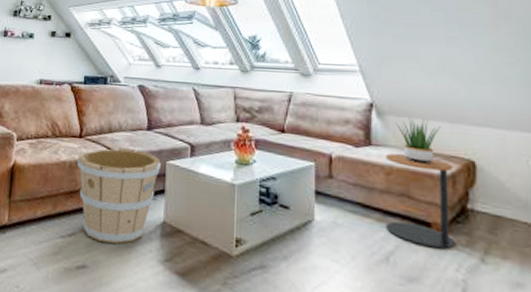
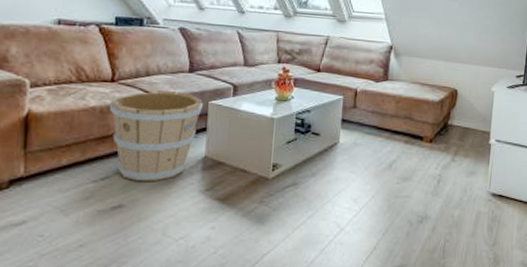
side table: present [385,153,455,249] -> none [392,86,443,155]
potted plant: present [395,118,441,164] -> none [407,58,438,93]

